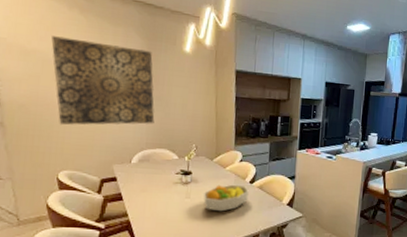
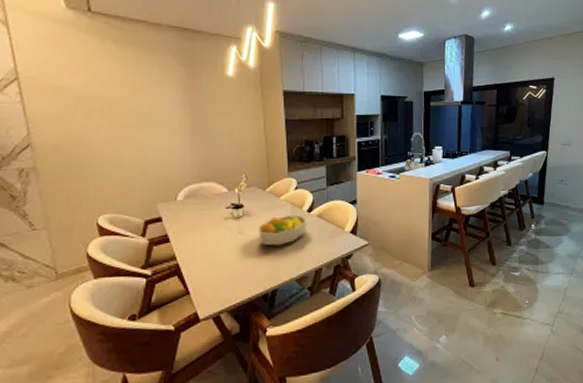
wall art: present [51,36,155,126] -> none [84,70,199,165]

